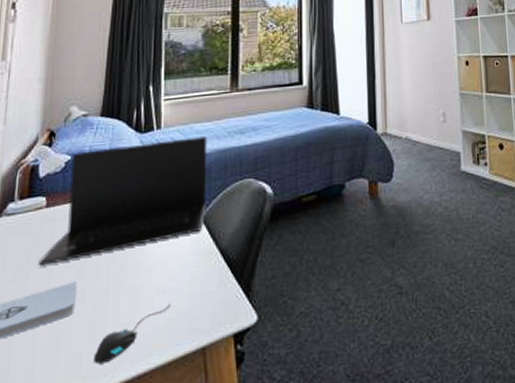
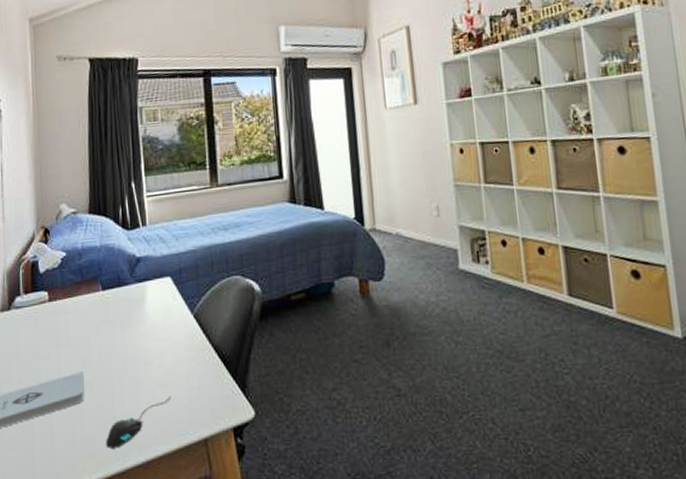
laptop: present [38,136,208,265] -> none [48,233,197,356]

